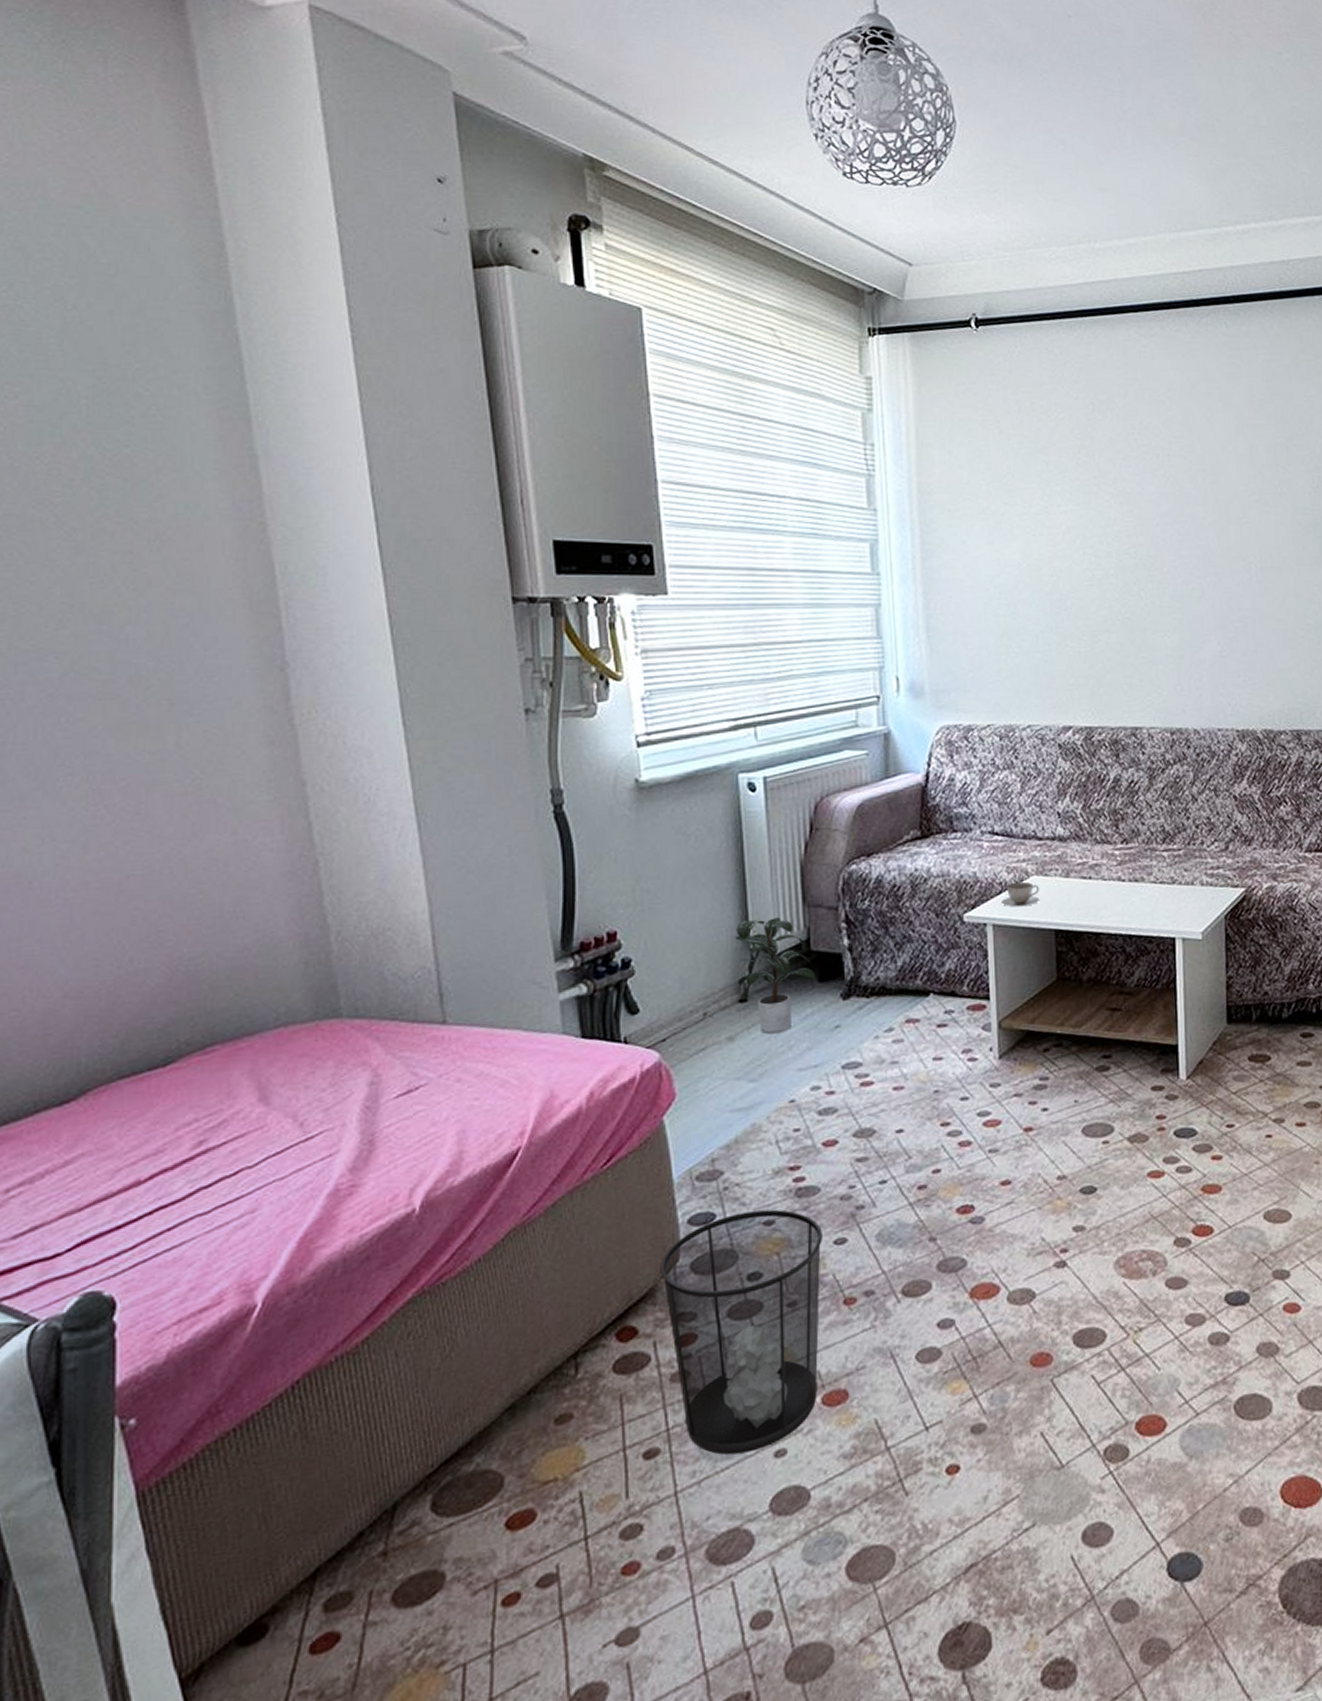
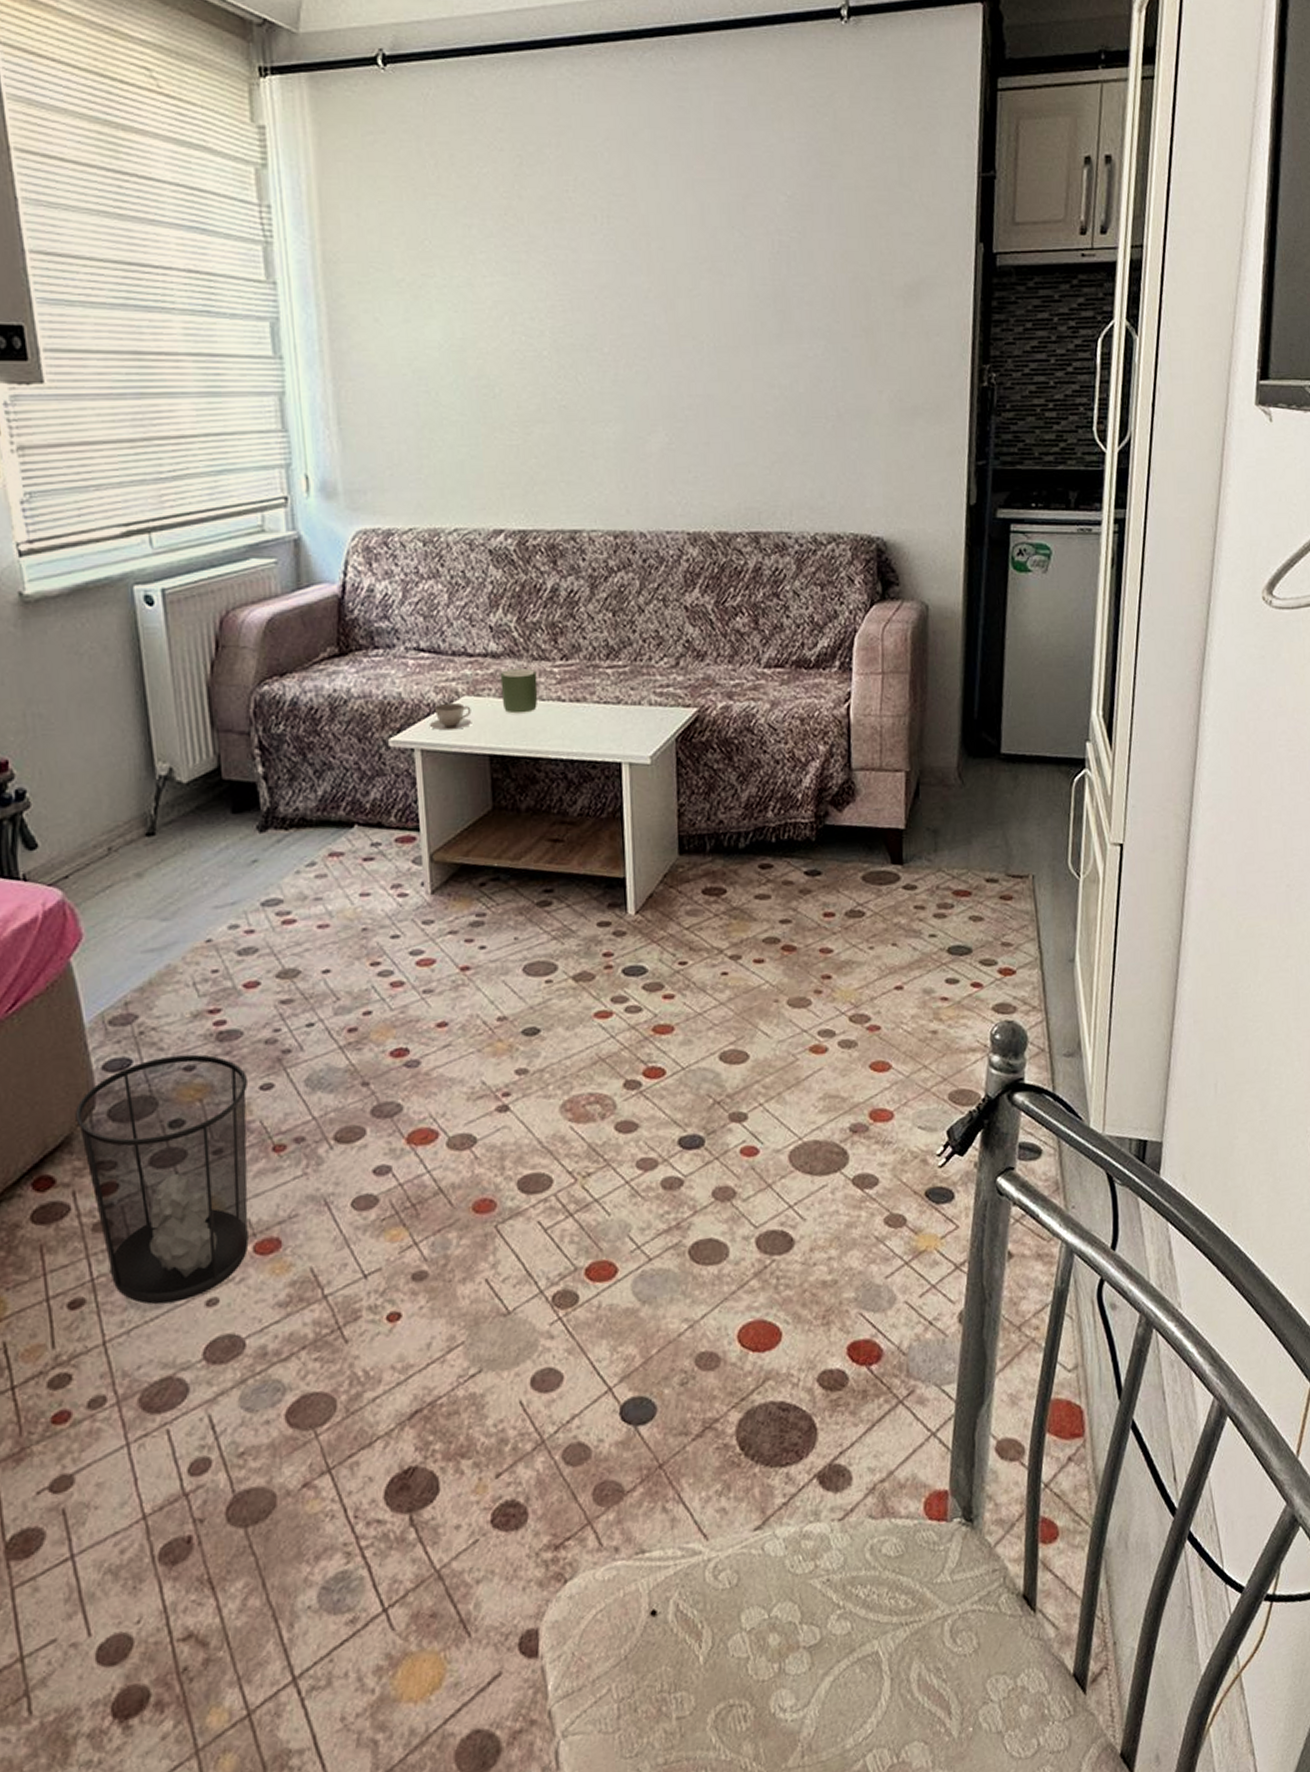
potted plant: present [735,917,816,1034] -> none [138,744,229,870]
mug: none [1066,851,1100,893] -> present [500,668,538,715]

